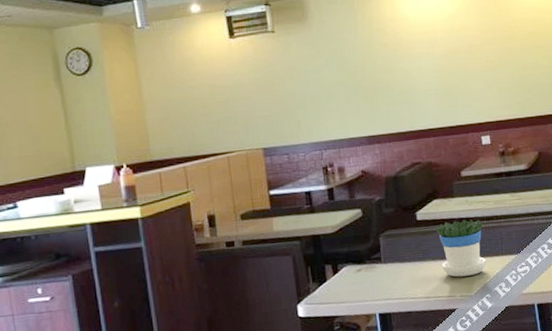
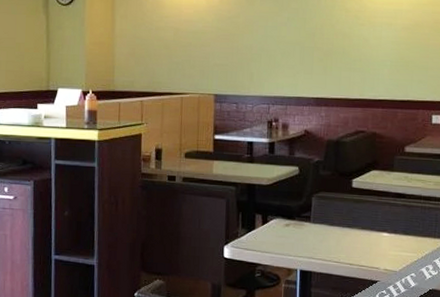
flowerpot: present [435,219,487,277] -> none [369,194,419,252]

